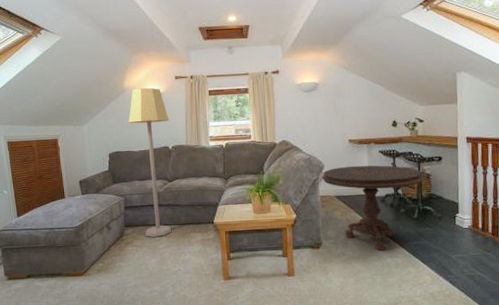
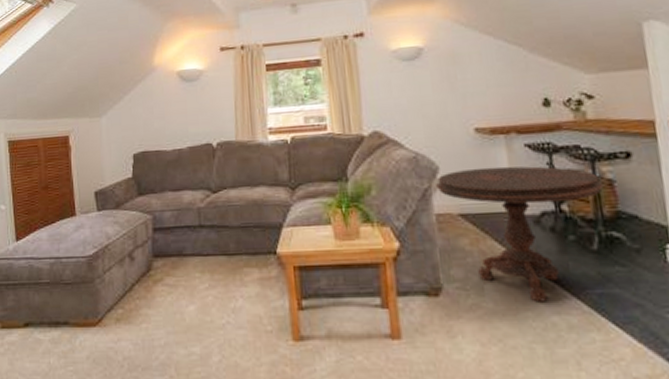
lamp: present [128,88,172,237] -> none [159,64,218,273]

